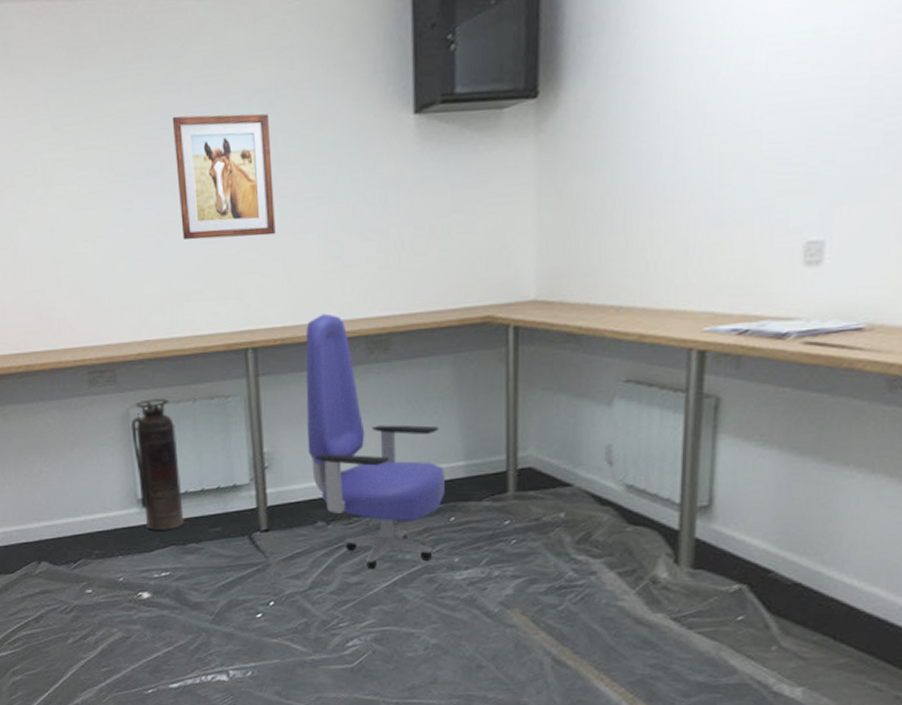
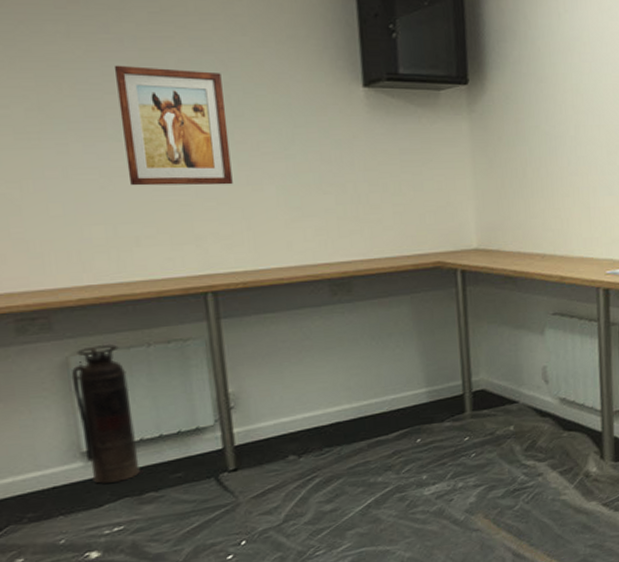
office chair: present [306,313,445,570] -> none [268,259,410,496]

